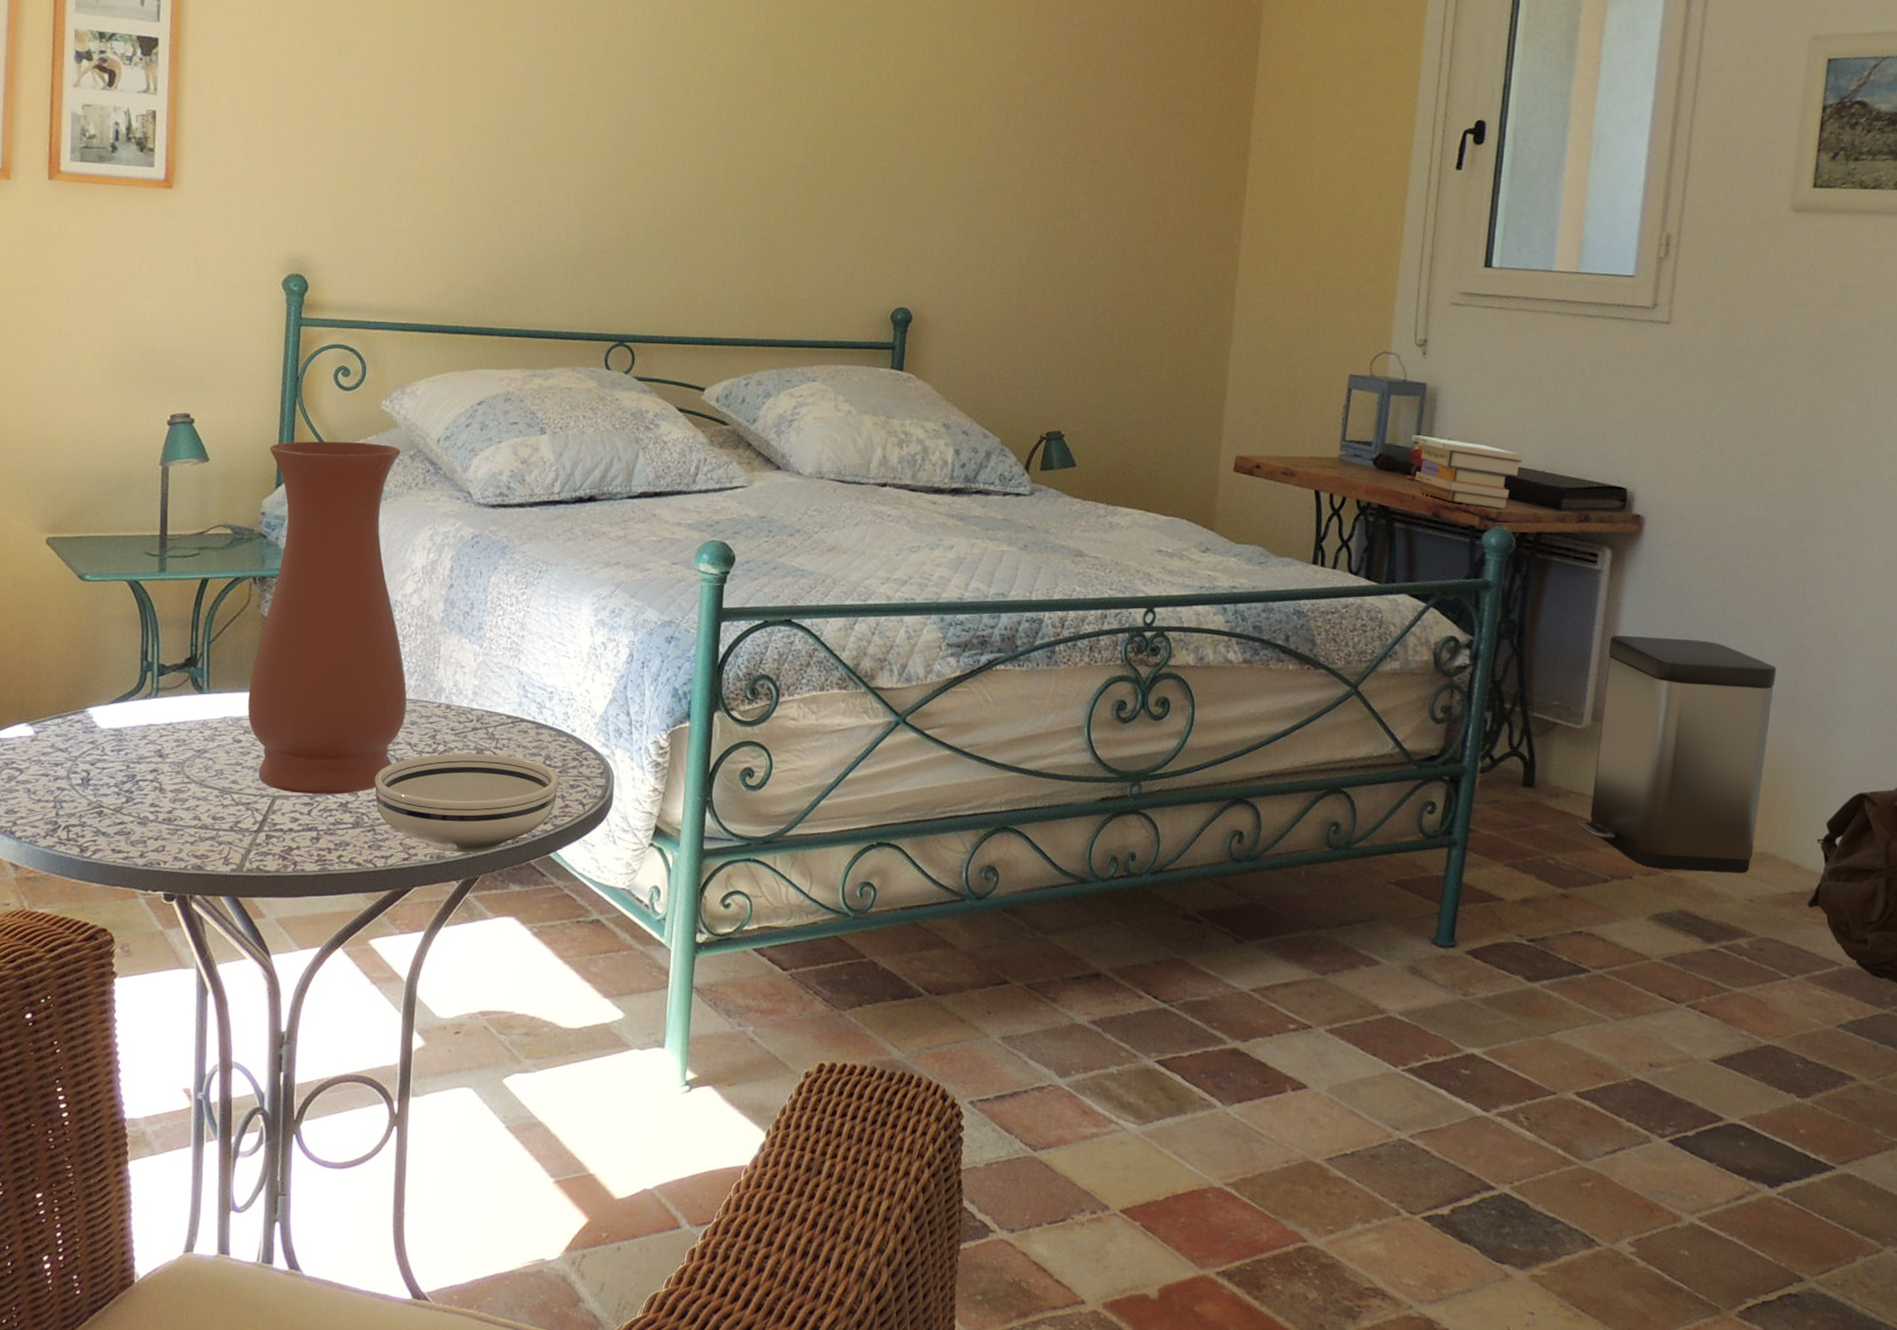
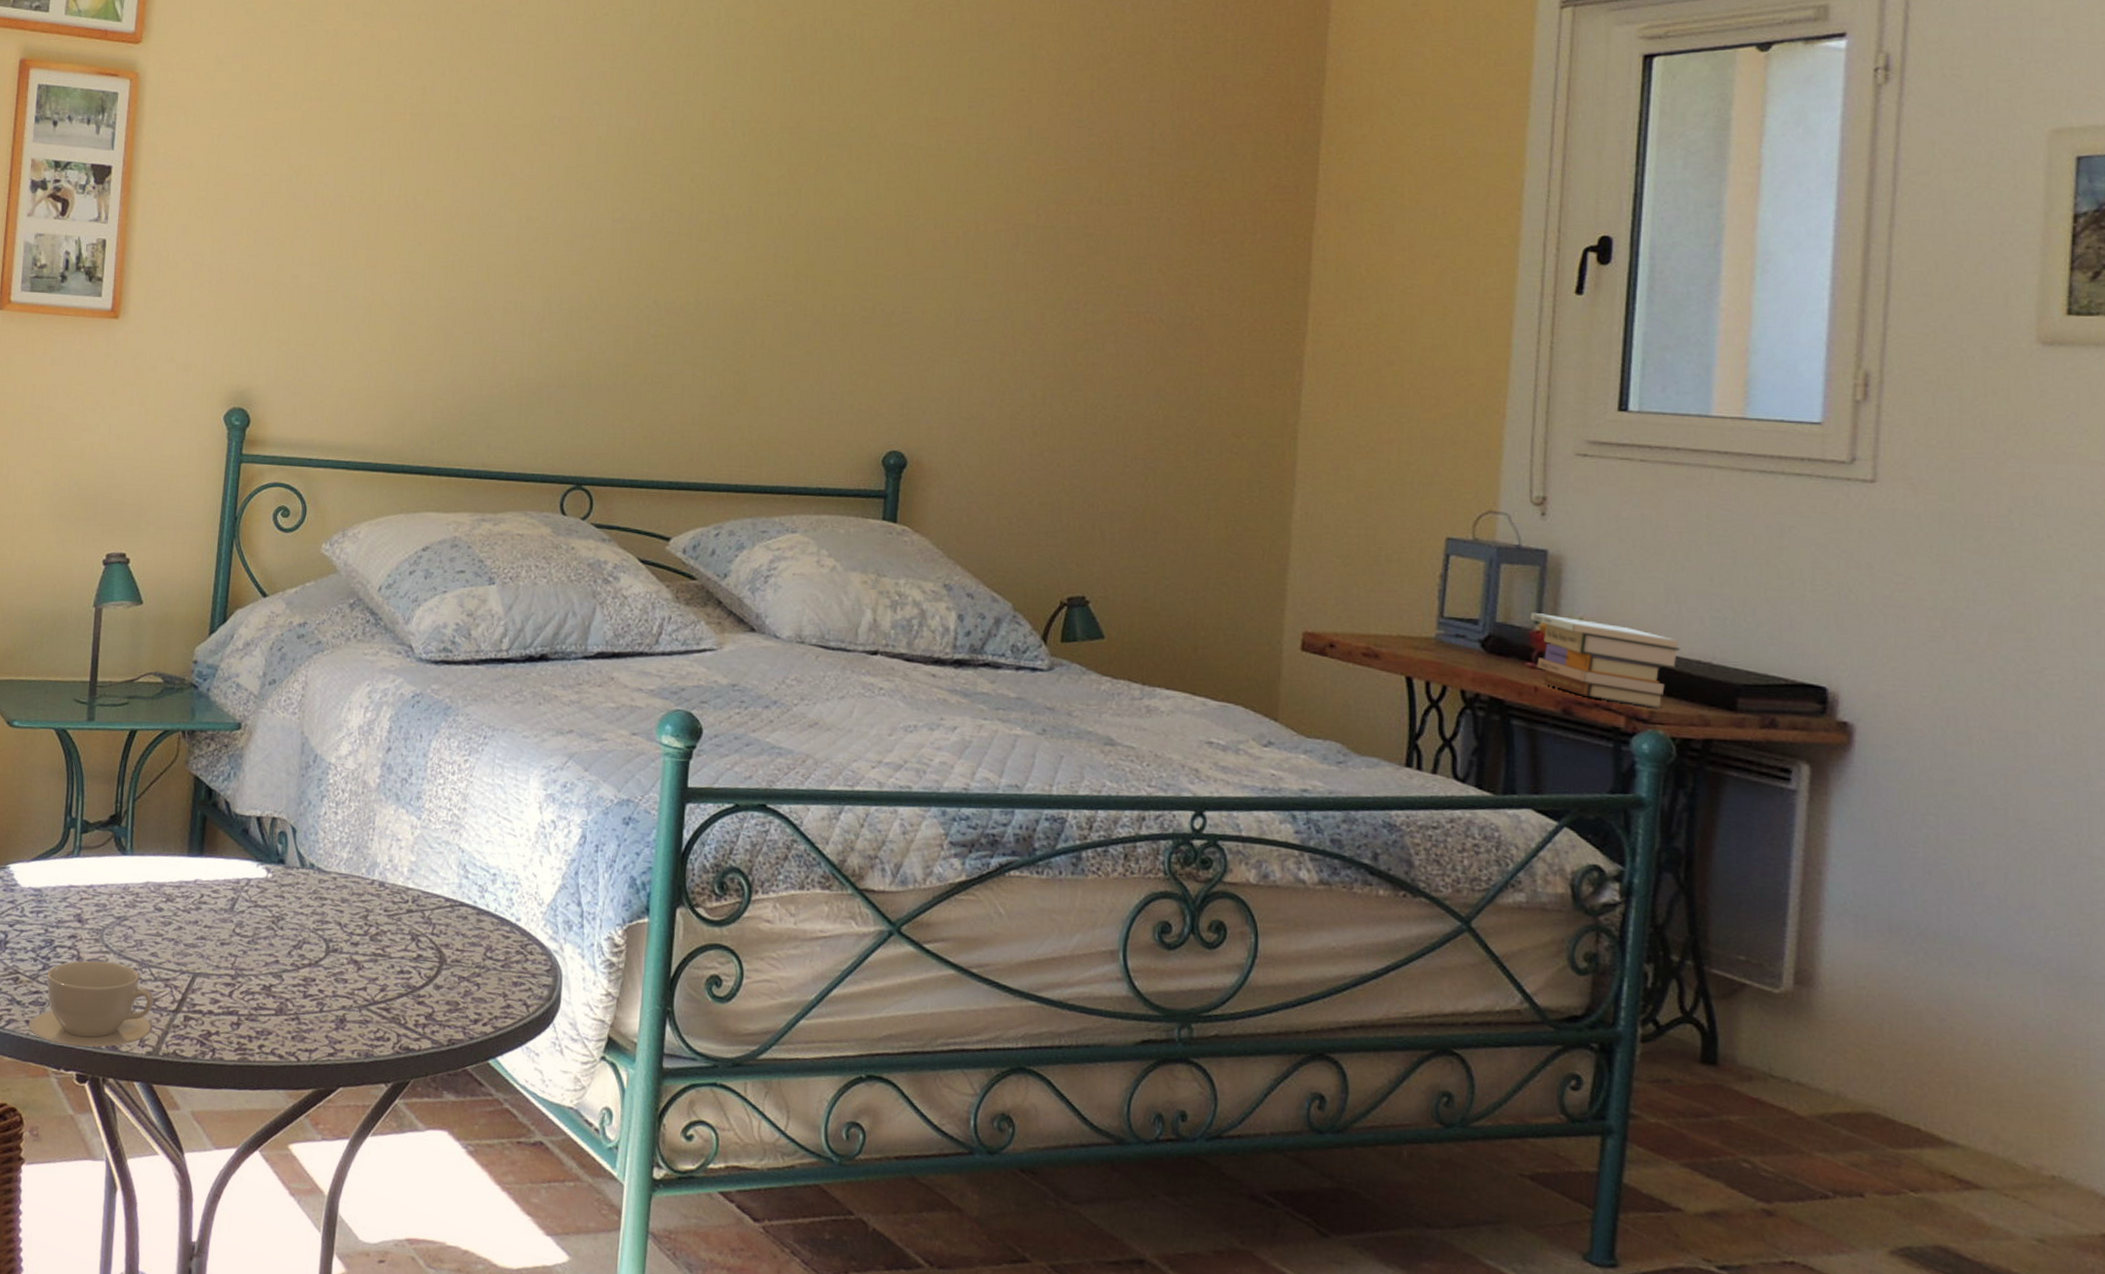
teacup: none [114,791,236,869] -> present [28,960,153,1047]
vase: present [248,441,407,794] -> none [171,585,340,976]
bowl: present [375,753,558,853] -> none [300,937,500,1053]
pedal bin: present [1577,635,1776,873] -> none [1780,874,2058,1202]

